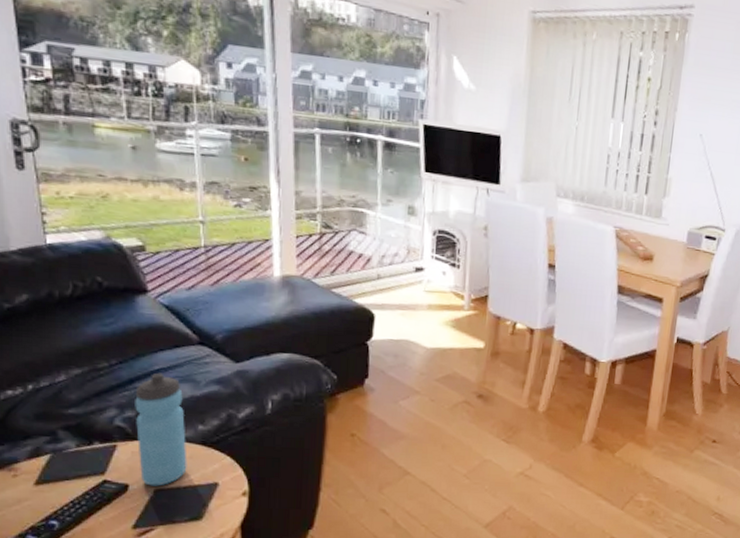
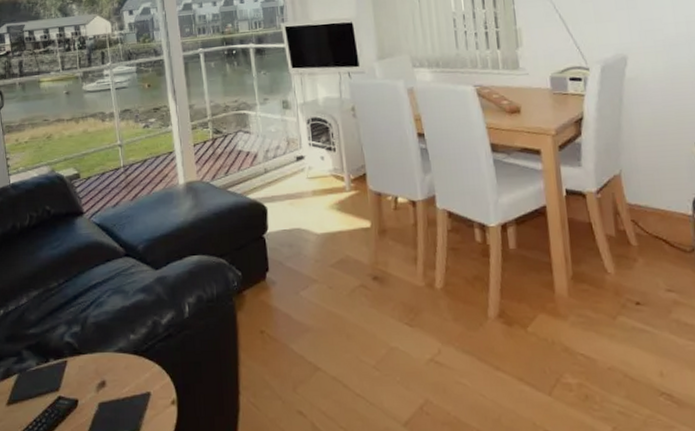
water bottle: present [135,372,187,486] -> none [79,287,124,400]

